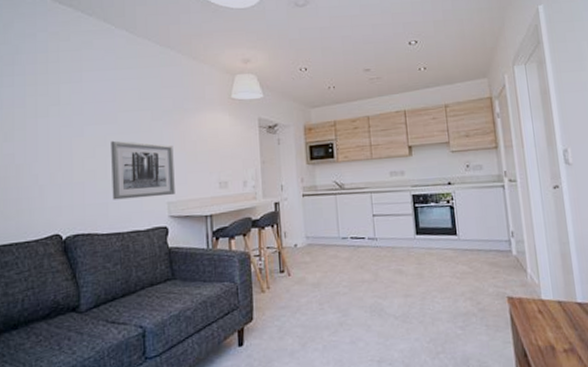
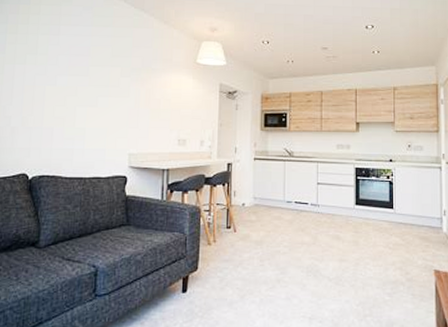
wall art: present [111,140,175,200] -> none [78,92,139,148]

